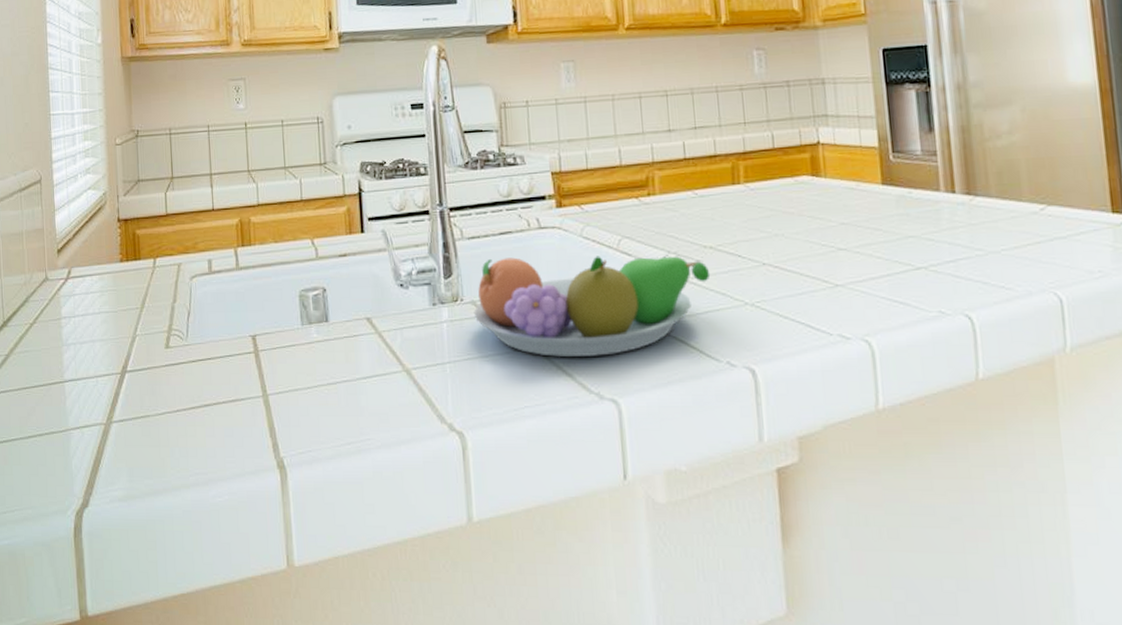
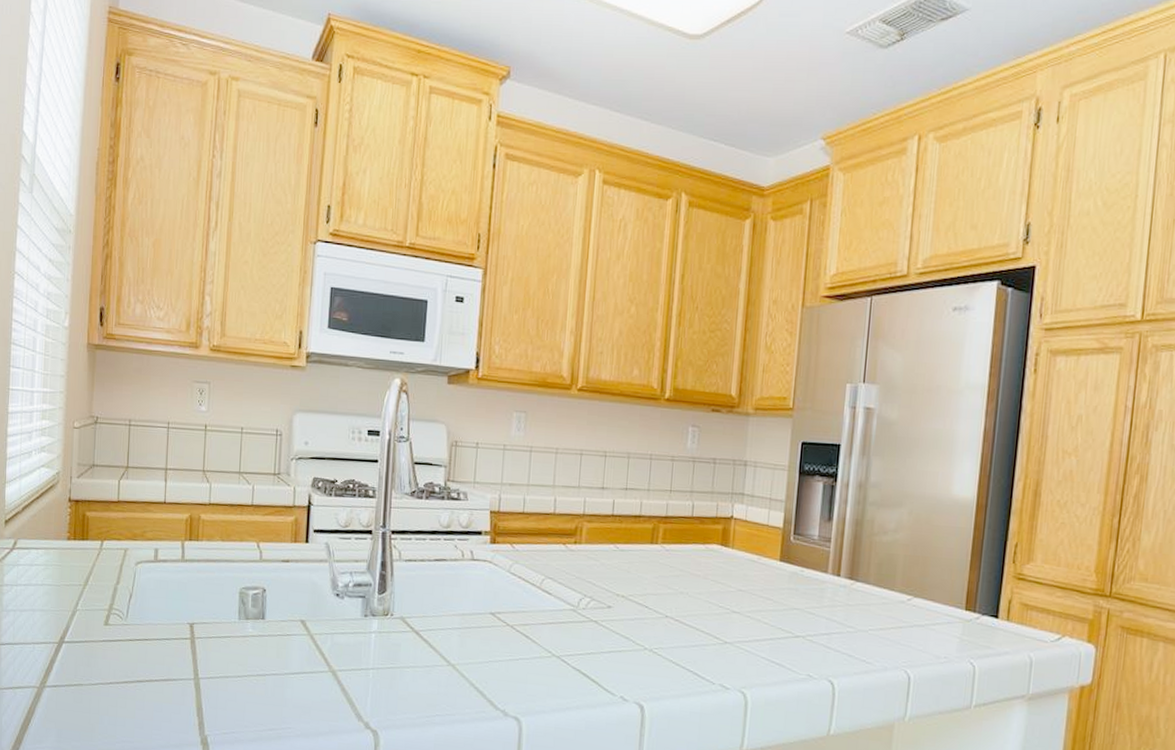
fruit bowl: present [473,256,711,357] -> none [401,582,619,679]

